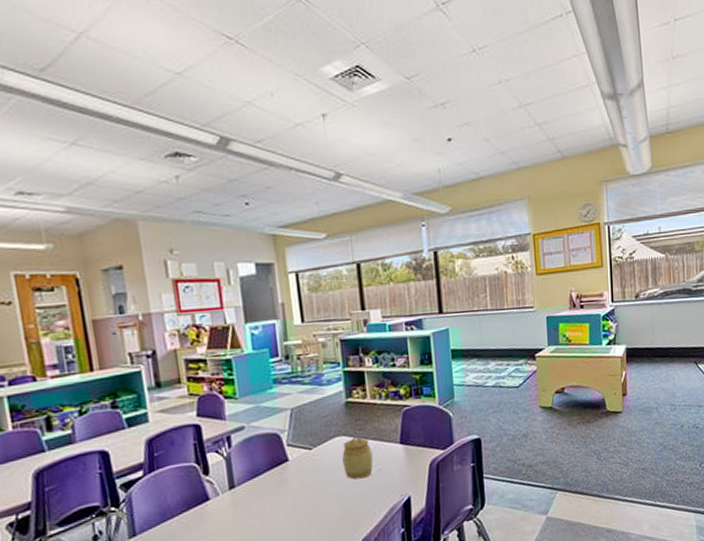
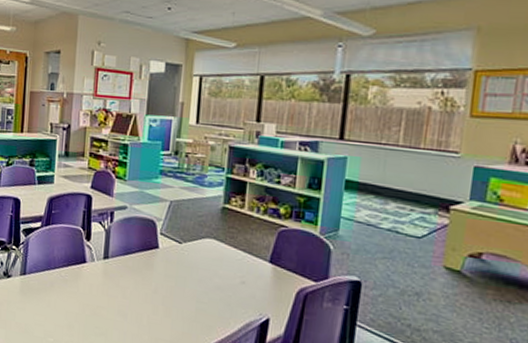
jar: present [342,435,374,480] -> none [207,241,240,286]

